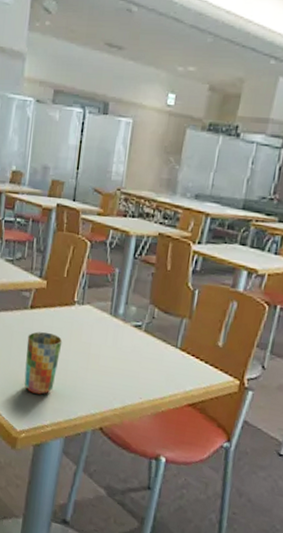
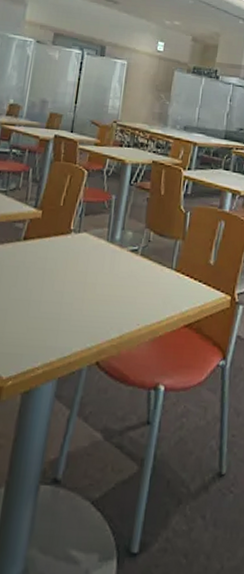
cup: present [24,331,63,395] -> none [13,263,58,333]

